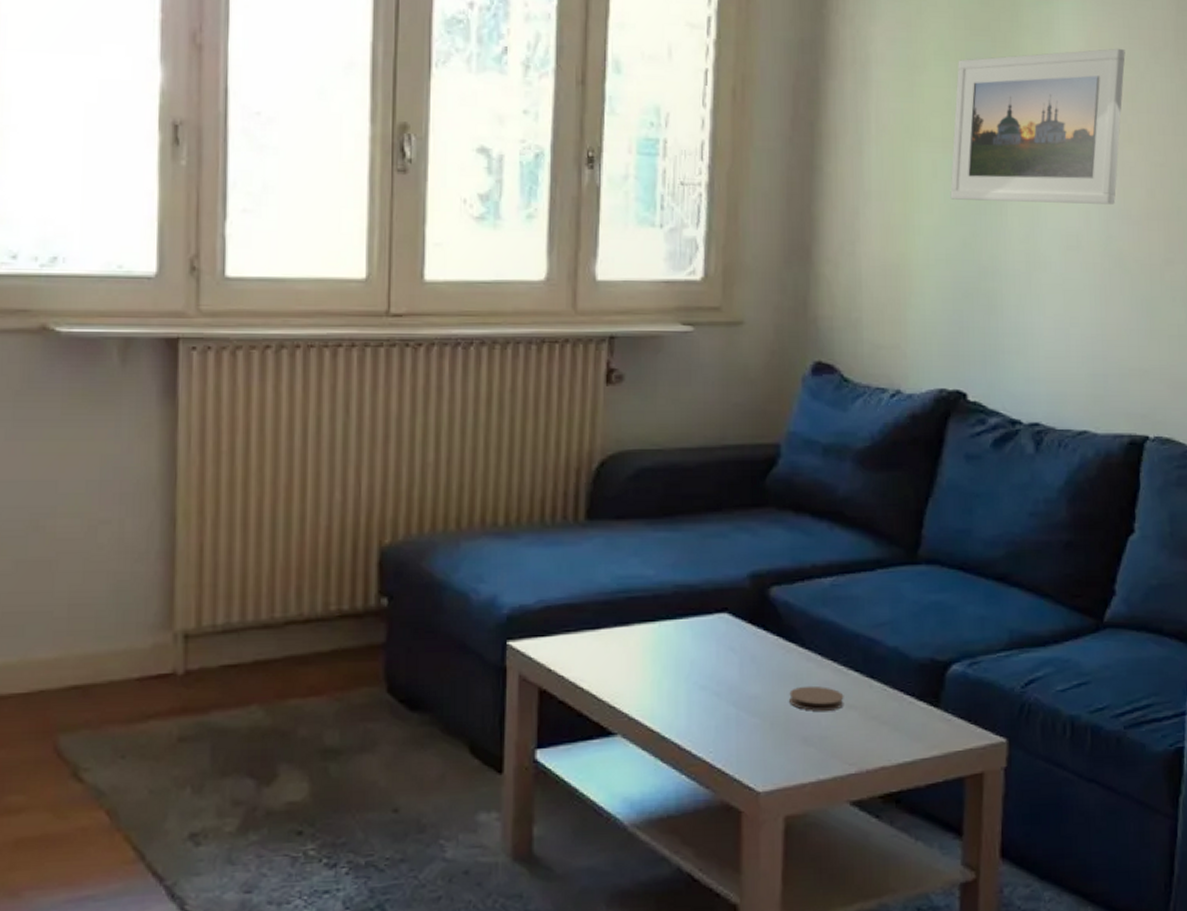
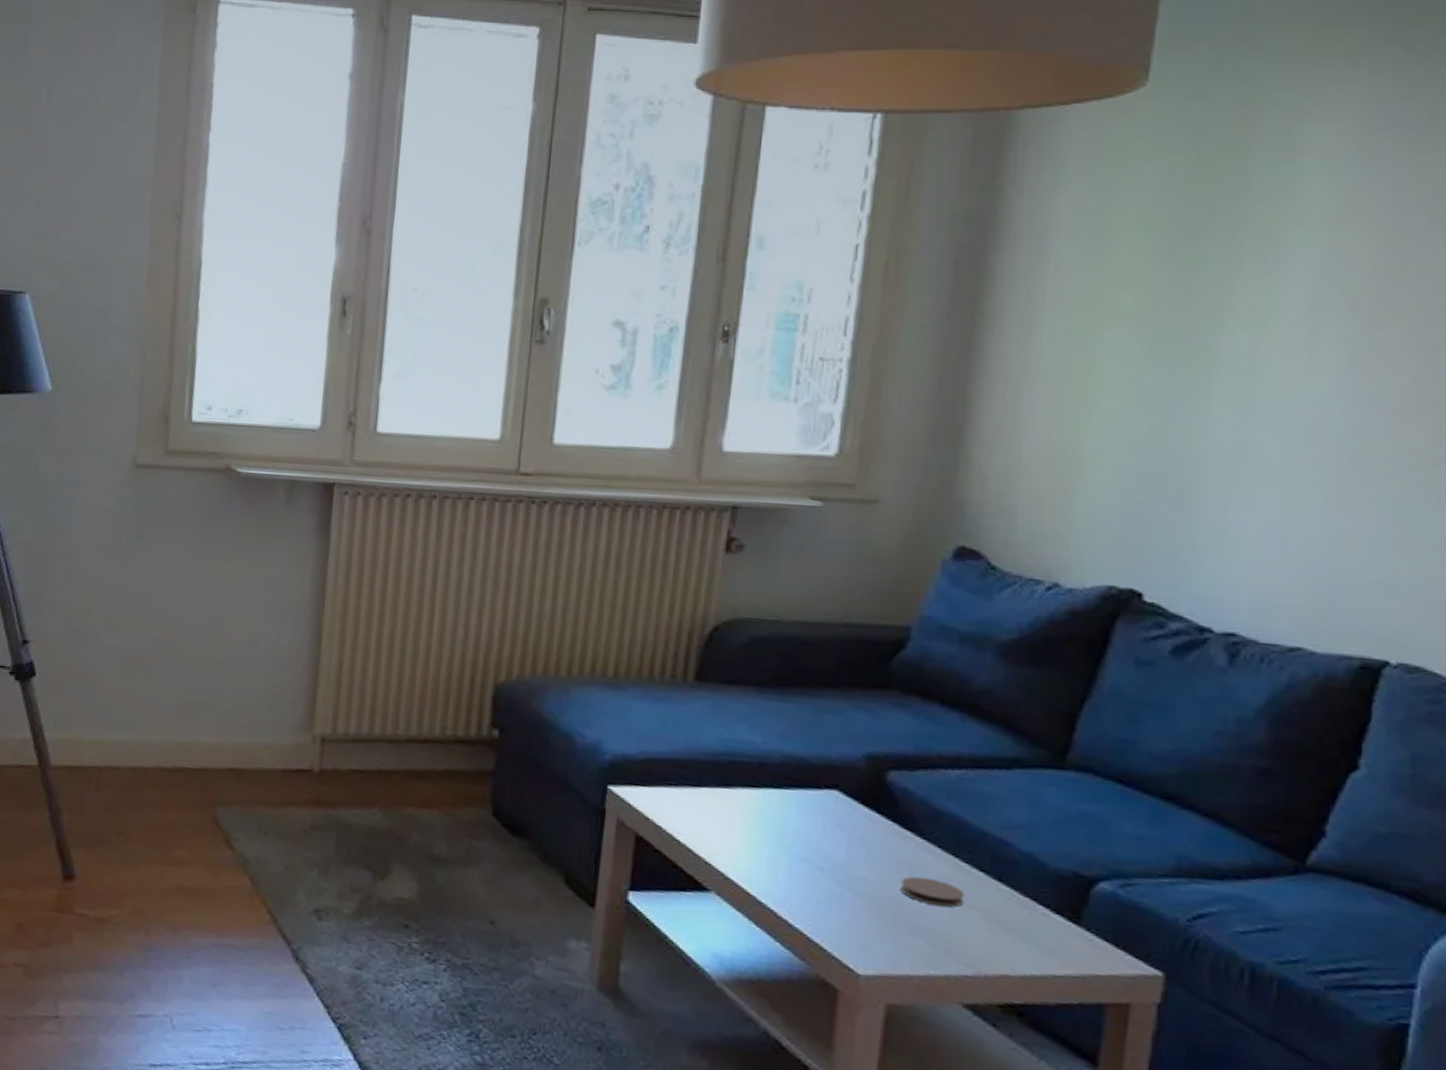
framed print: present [950,48,1126,205] -> none [1139,213,1394,393]

